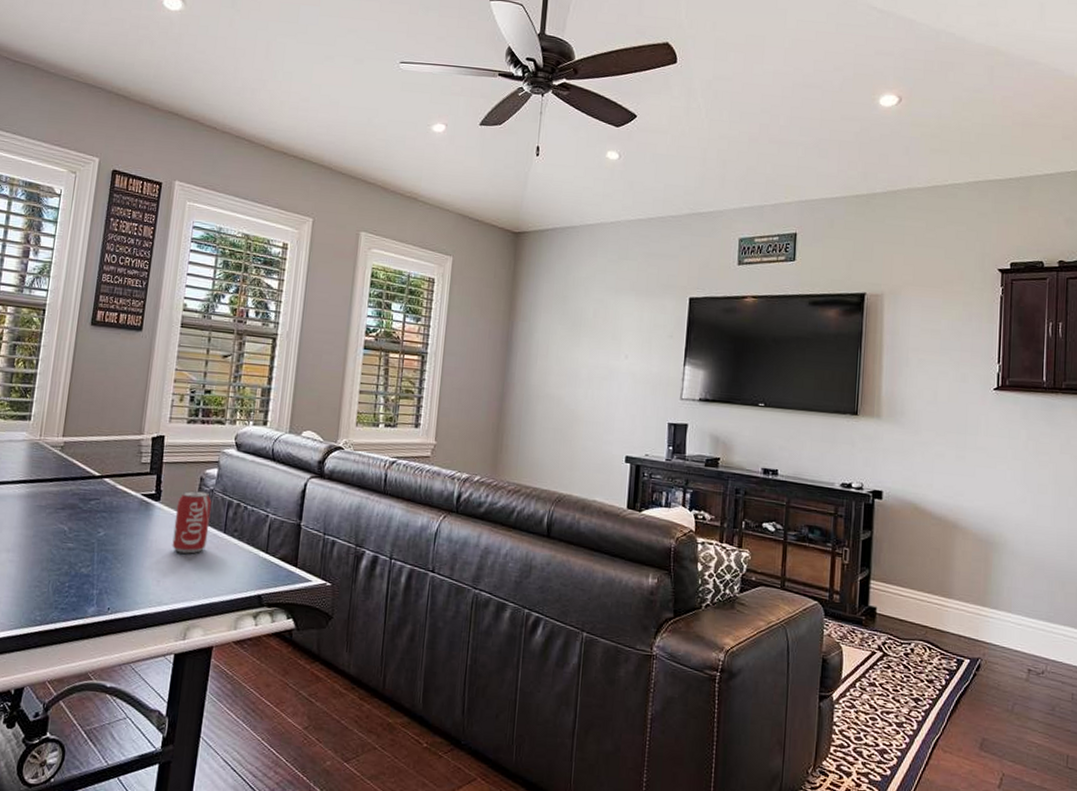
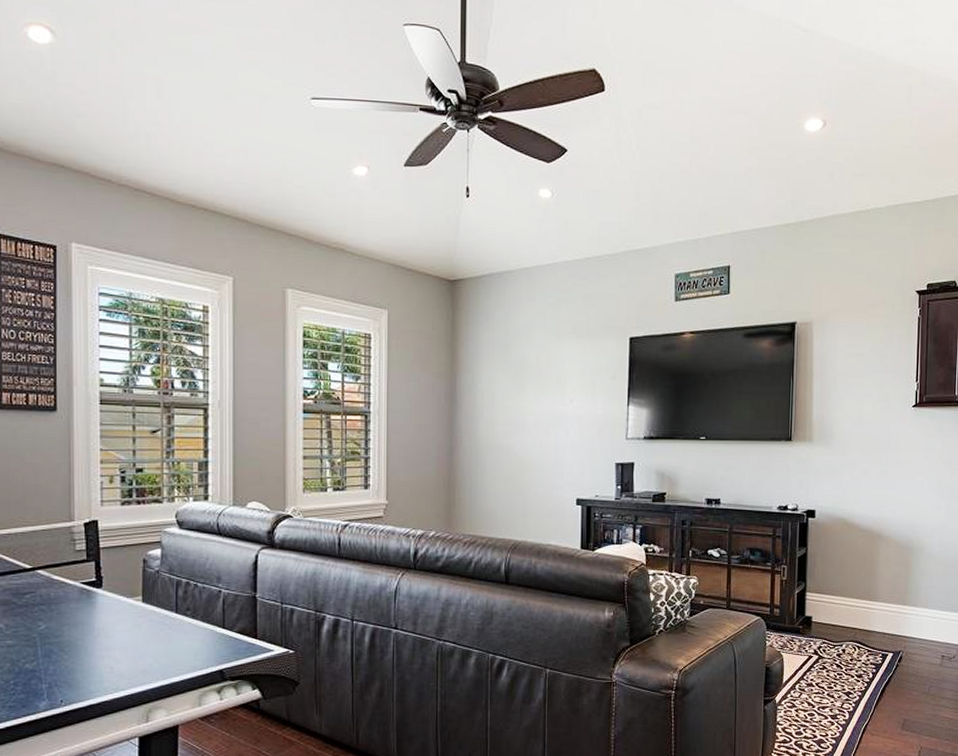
beverage can: present [172,490,212,554] -> none [121,574,159,638]

